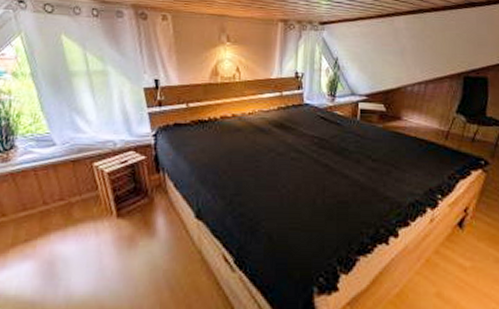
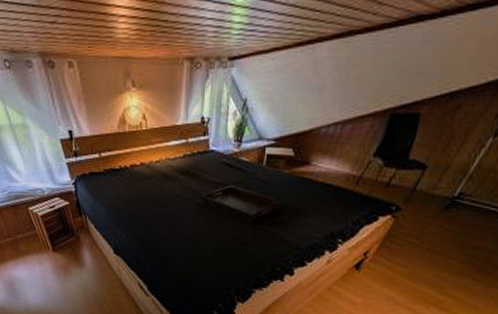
serving tray: none [295,139,377,180] -> present [200,186,281,224]

